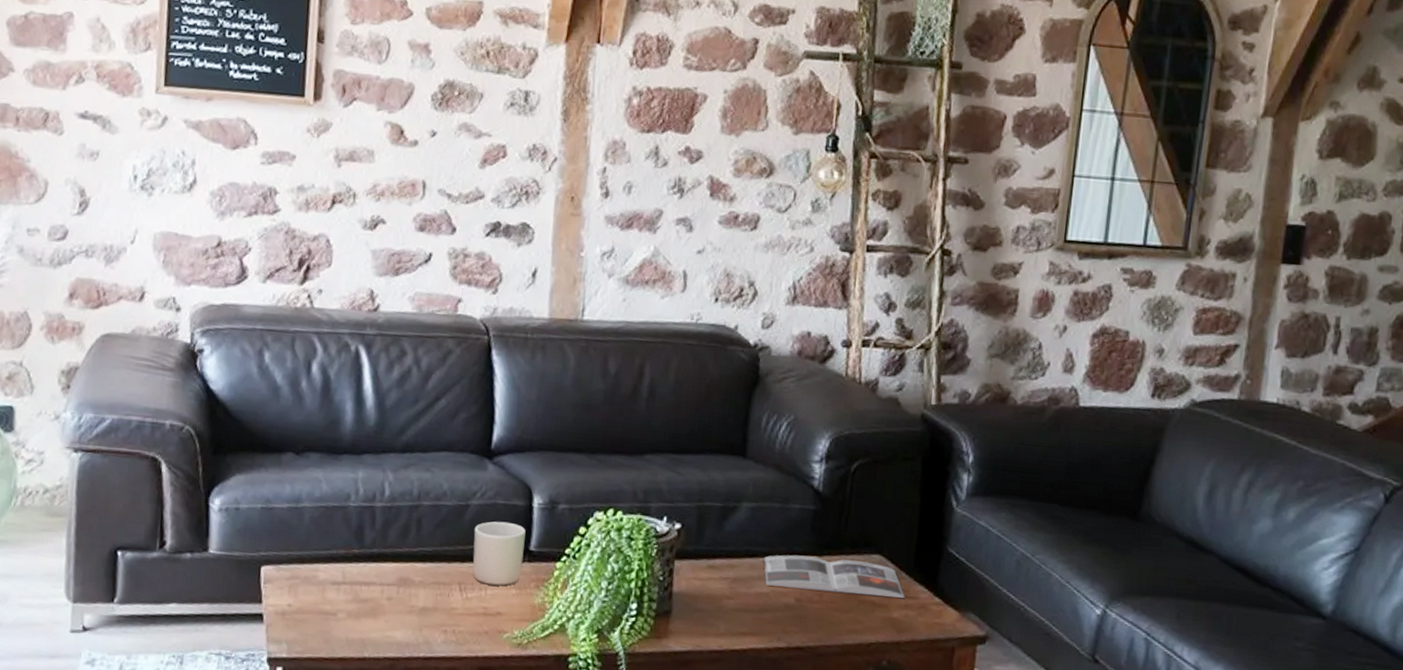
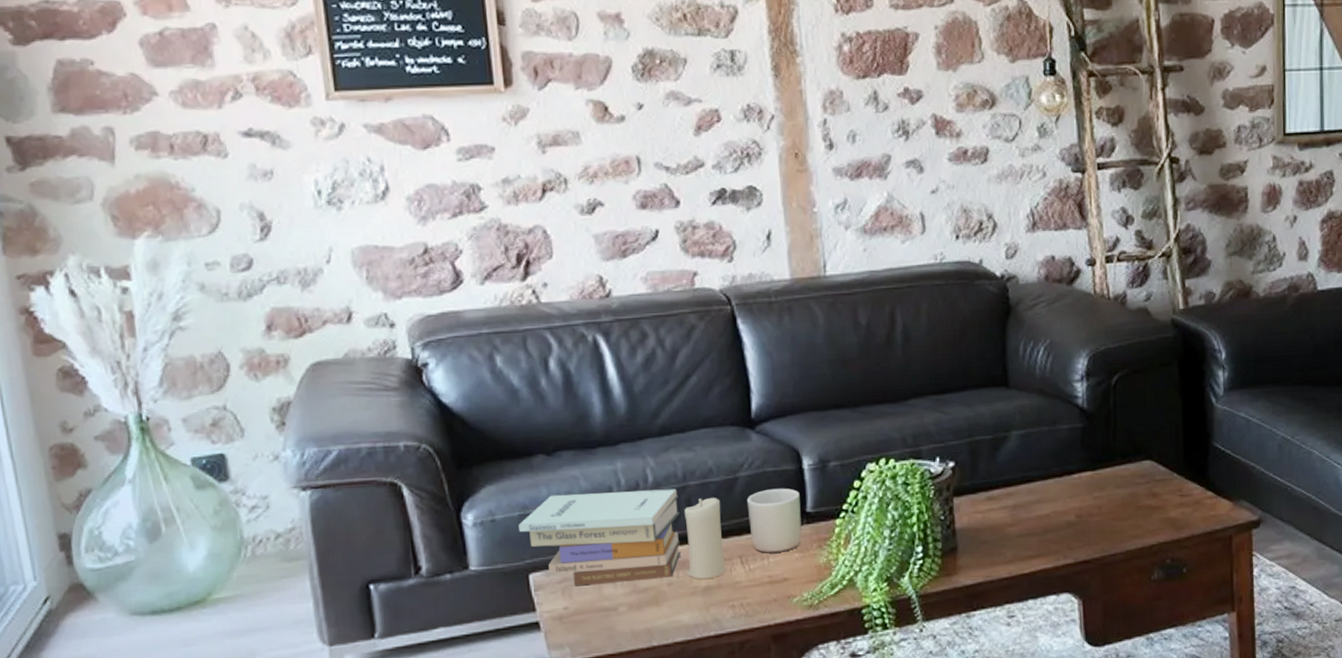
books: none [259,493,411,593] -> present [519,488,681,586]
candle: none [406,519,450,601] -> present [684,497,726,580]
magazine: present [763,555,905,598] -> none [1039,469,1180,507]

